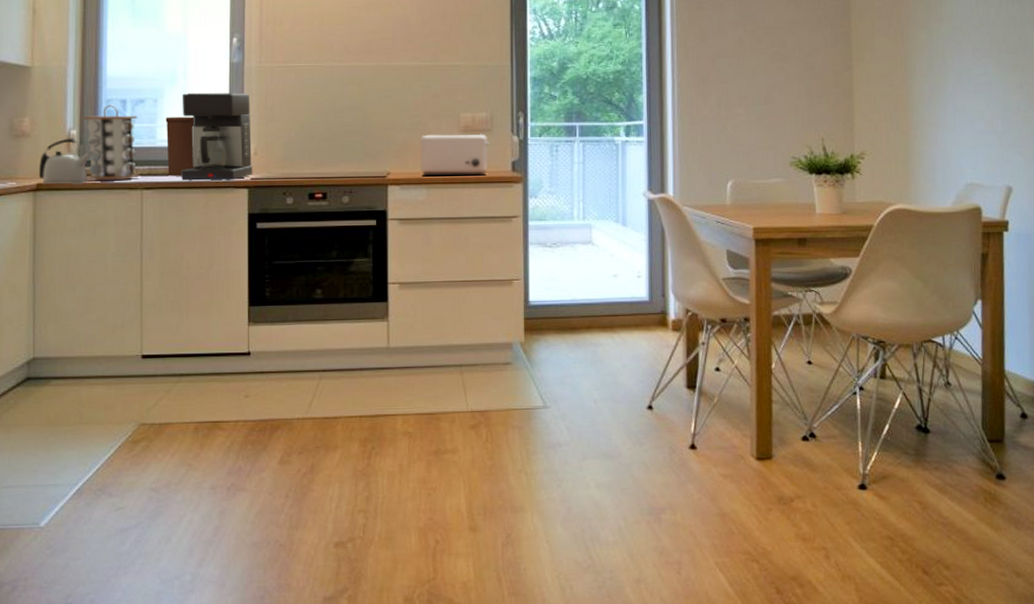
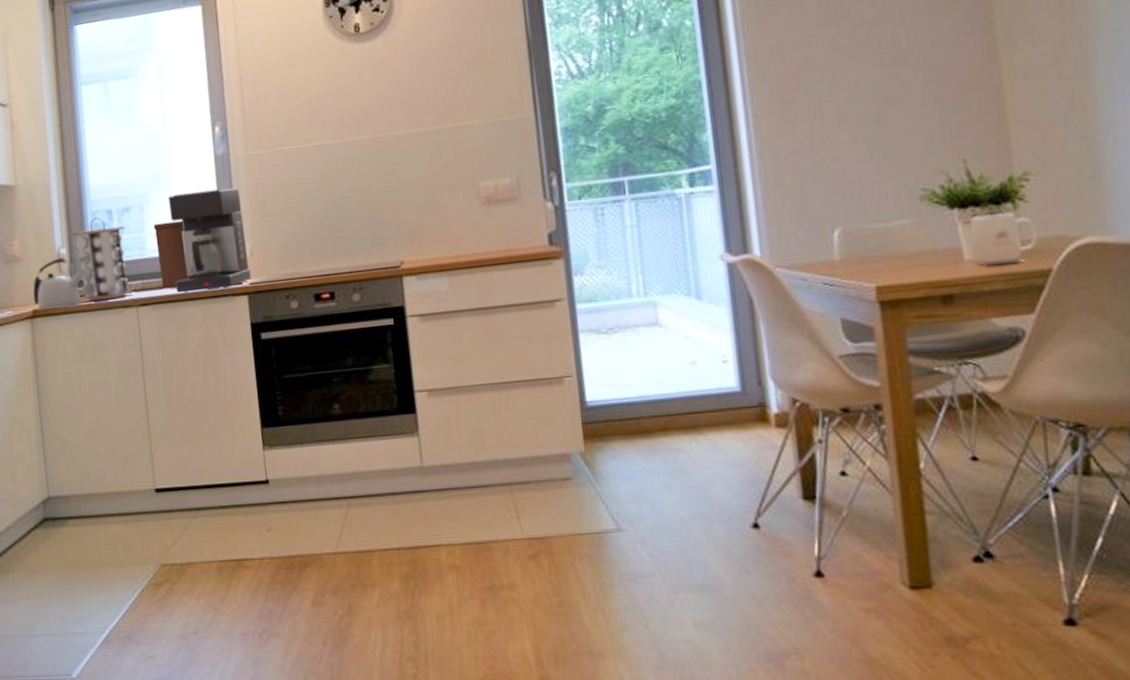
toaster: present [419,133,491,177] -> none [434,203,520,262]
mug: none [822,181,867,220] -> present [969,212,1039,267]

